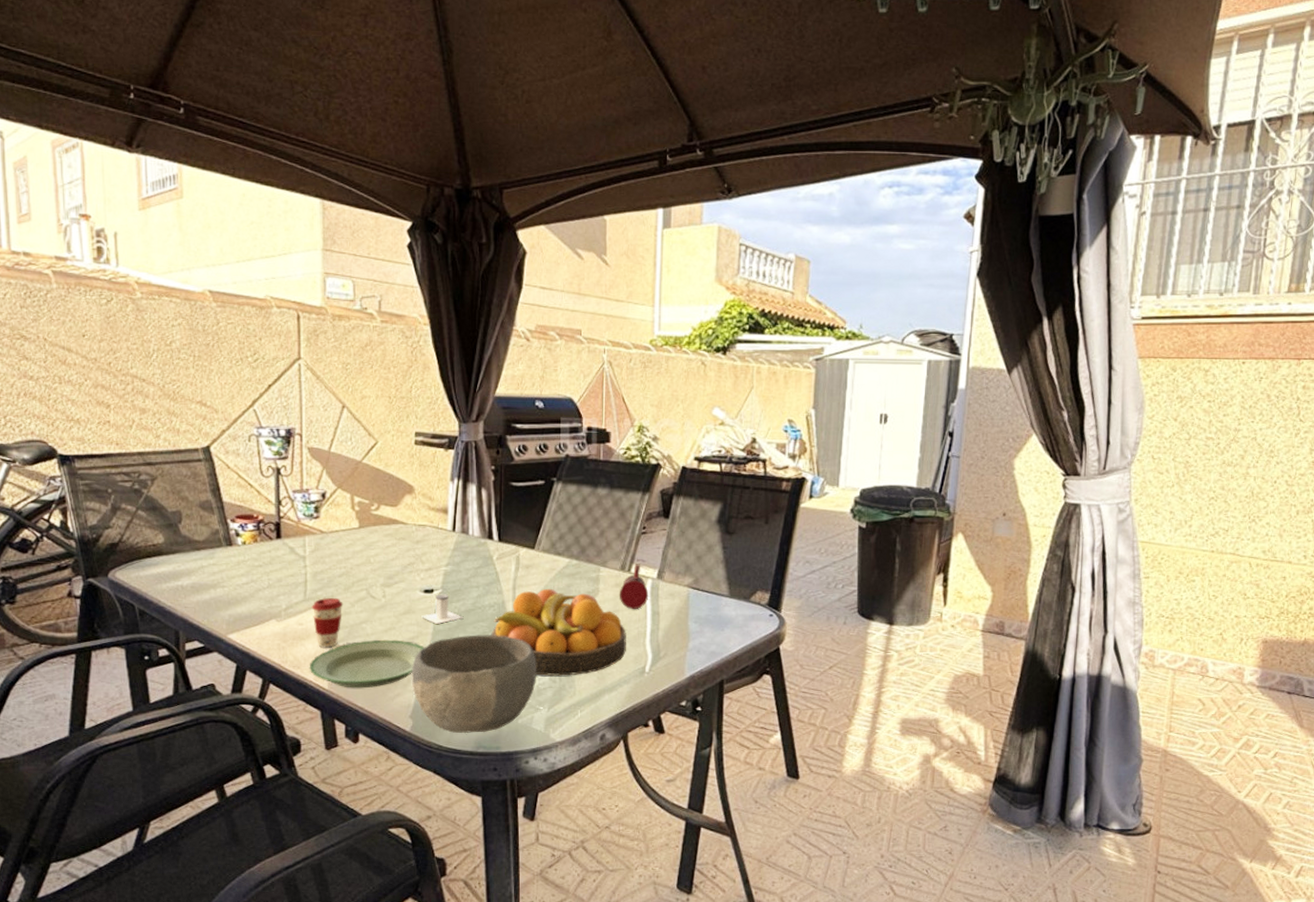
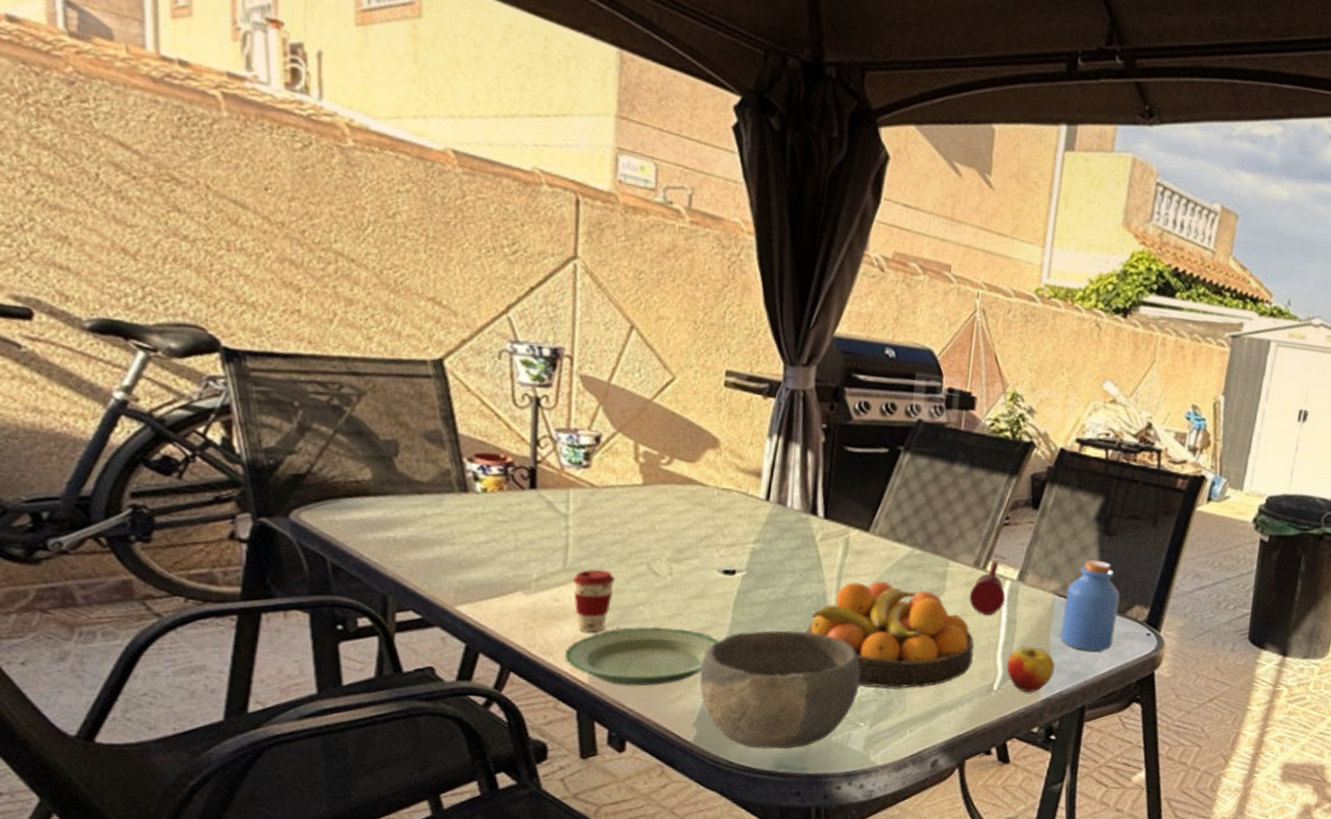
salt shaker: present [420,594,463,624] -> none [716,576,771,614]
apple: none [655,635,695,671] -> present [1007,648,1055,692]
jar: none [697,557,744,633] -> present [1061,560,1120,652]

